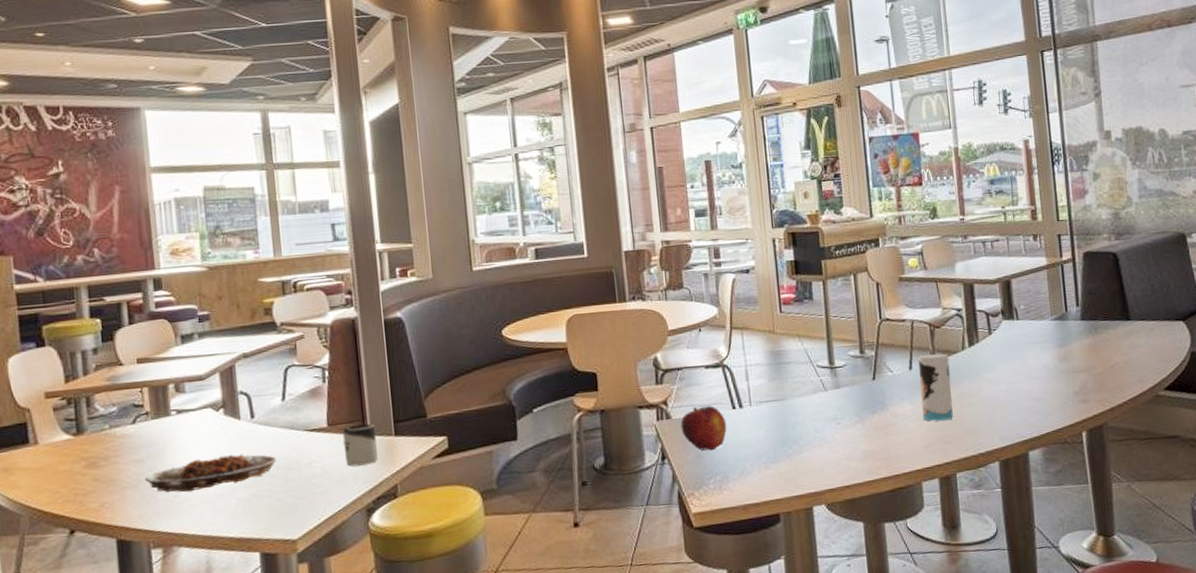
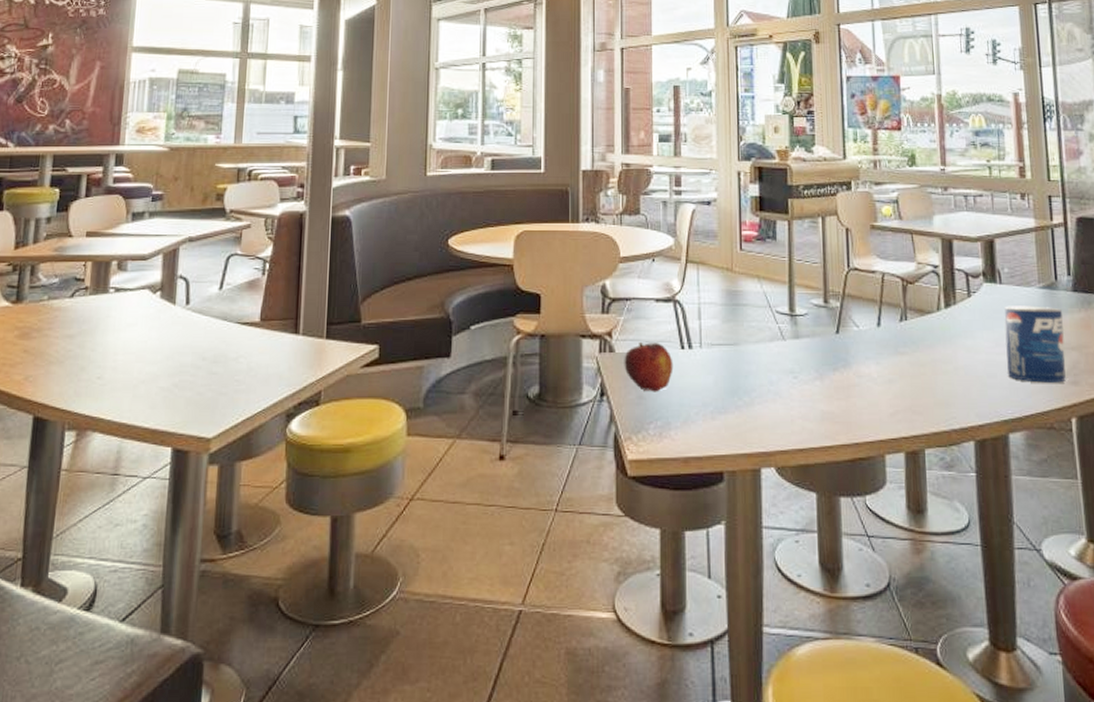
plate: present [145,454,277,493] -> none [72,340,204,375]
cup: present [342,424,379,467] -> none [272,322,307,366]
cup: present [918,353,953,422] -> none [888,312,924,387]
pop: none [1021,336,1077,404] -> present [1004,306,1066,383]

